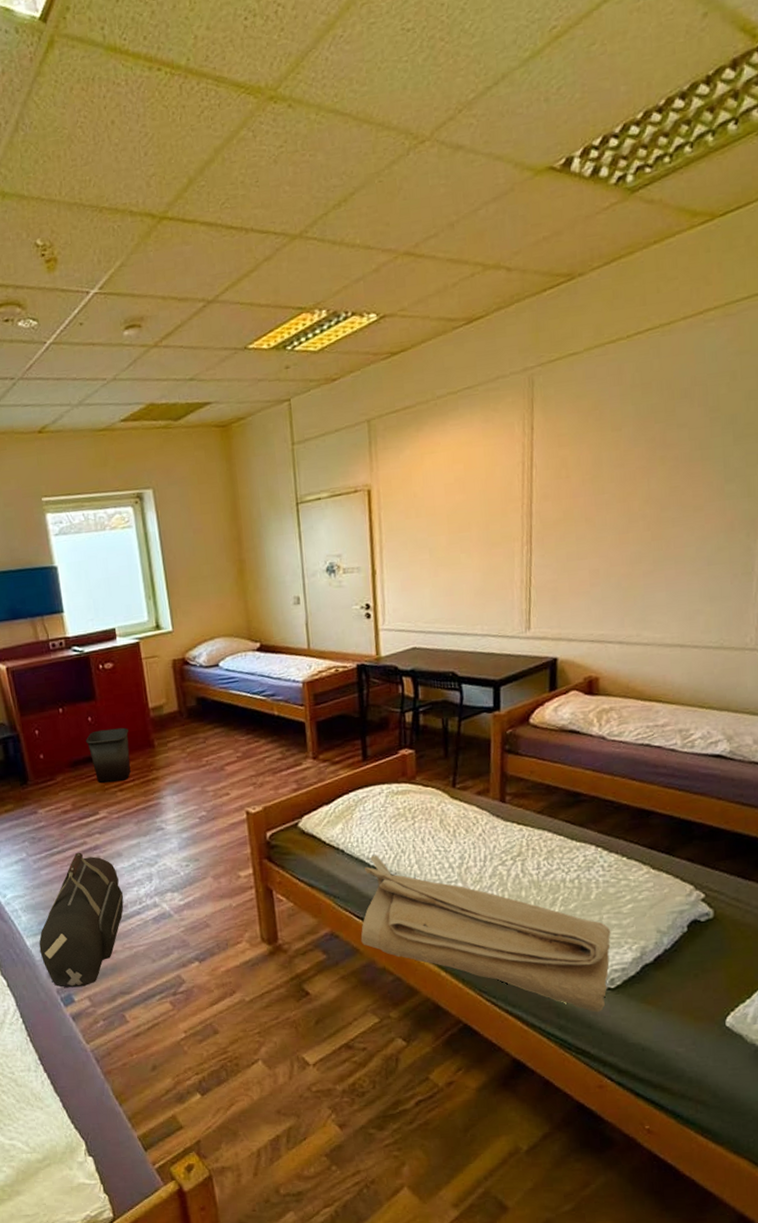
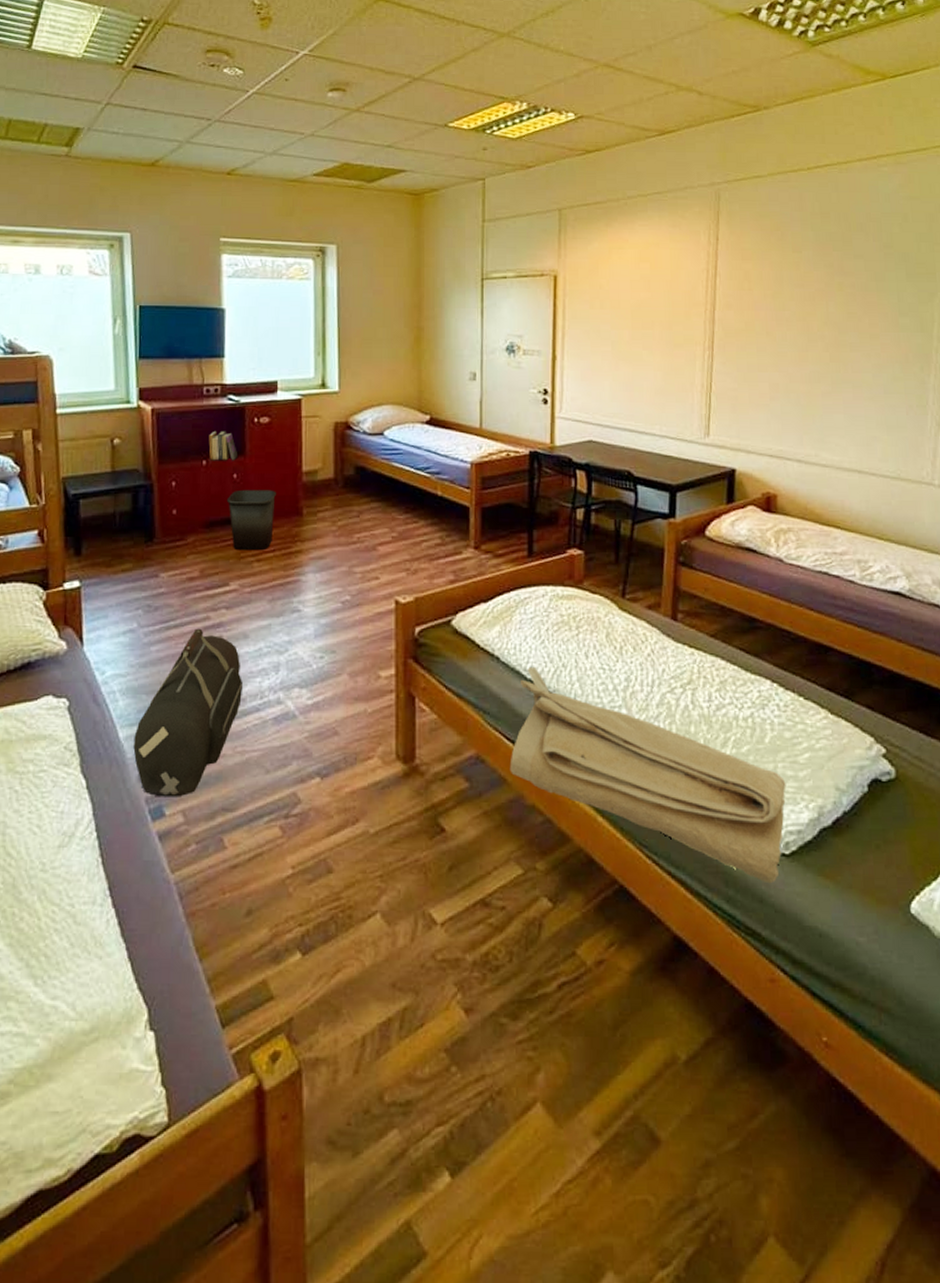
books: none [61,679,90,708] -> present [208,430,239,461]

